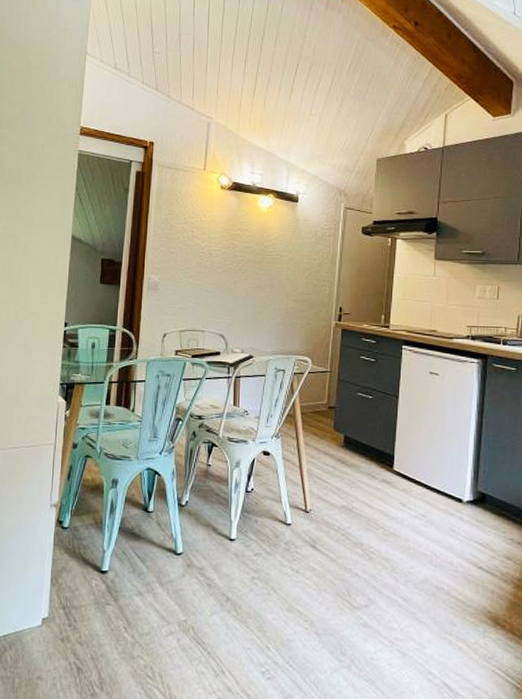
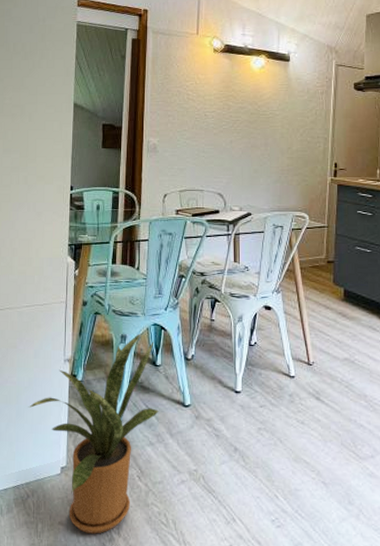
house plant: none [9,477,150,689] -> present [28,332,160,534]

